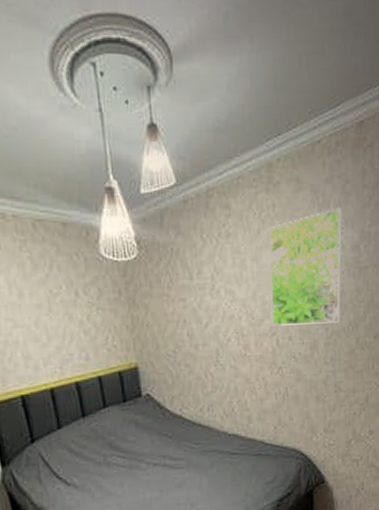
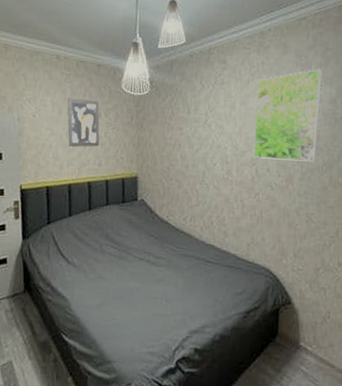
wall art: none [28,273,82,341] -> present [67,98,100,148]

